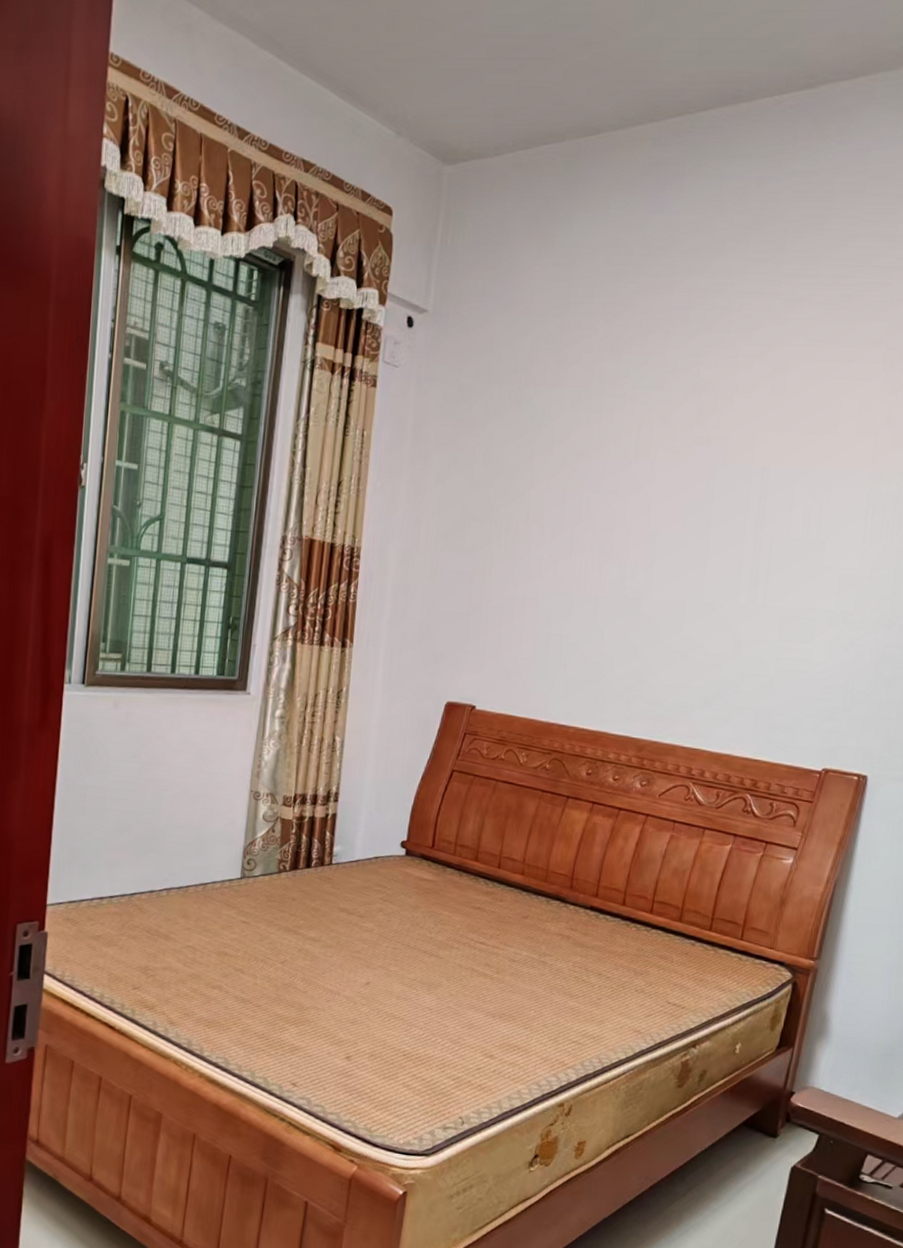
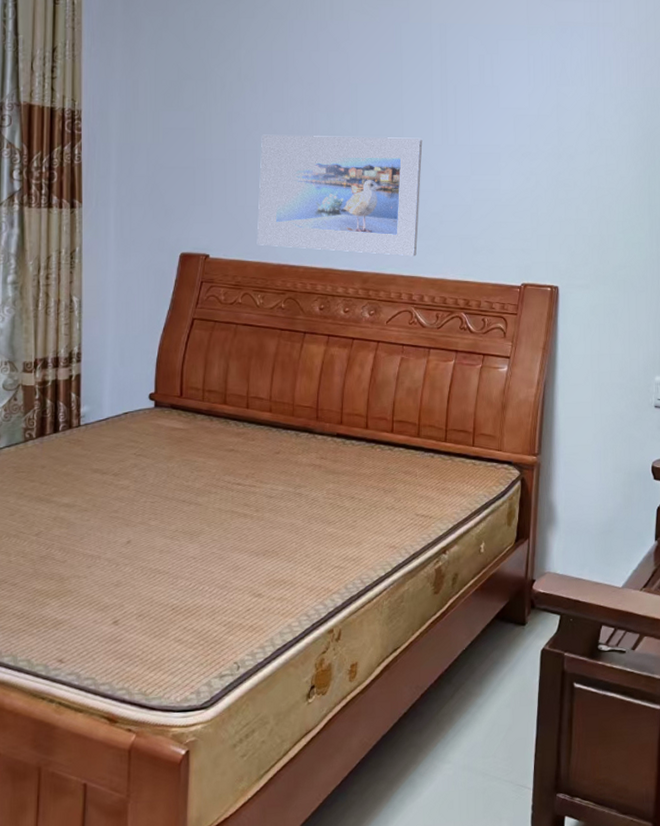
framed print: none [527,582,725,727] -> present [257,134,423,257]

